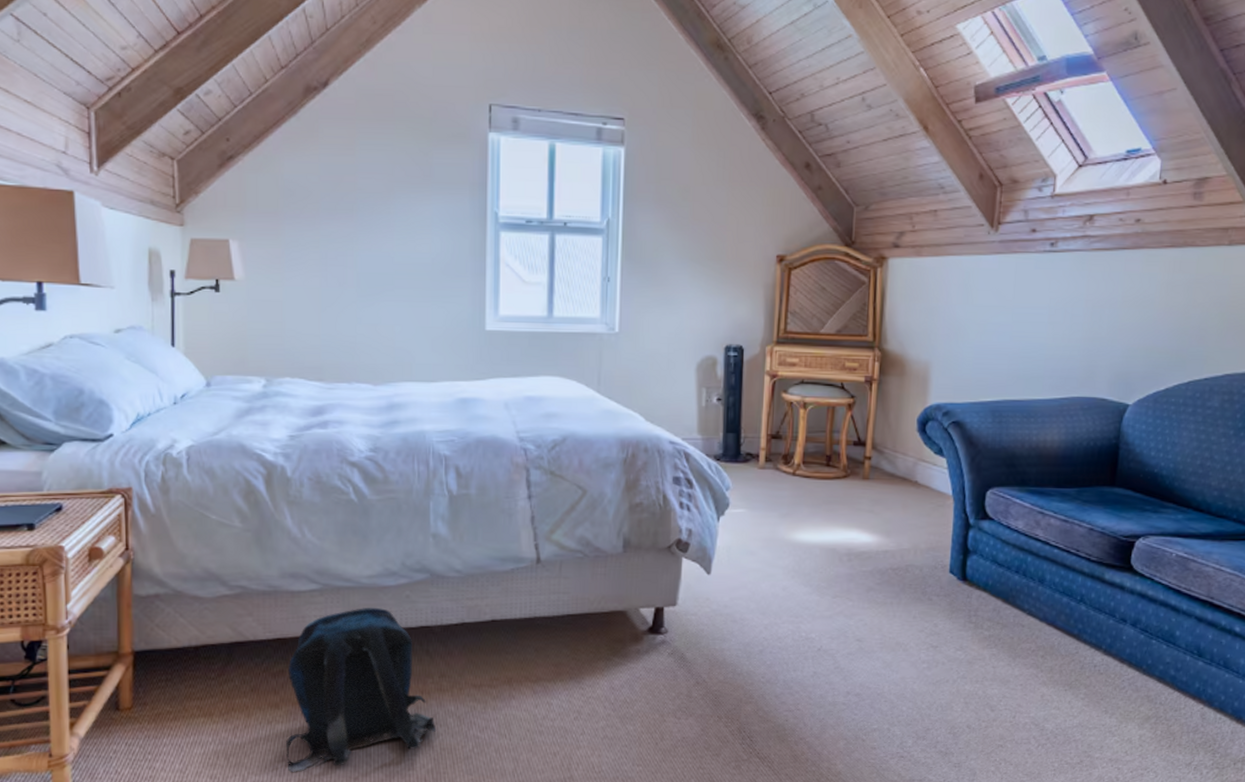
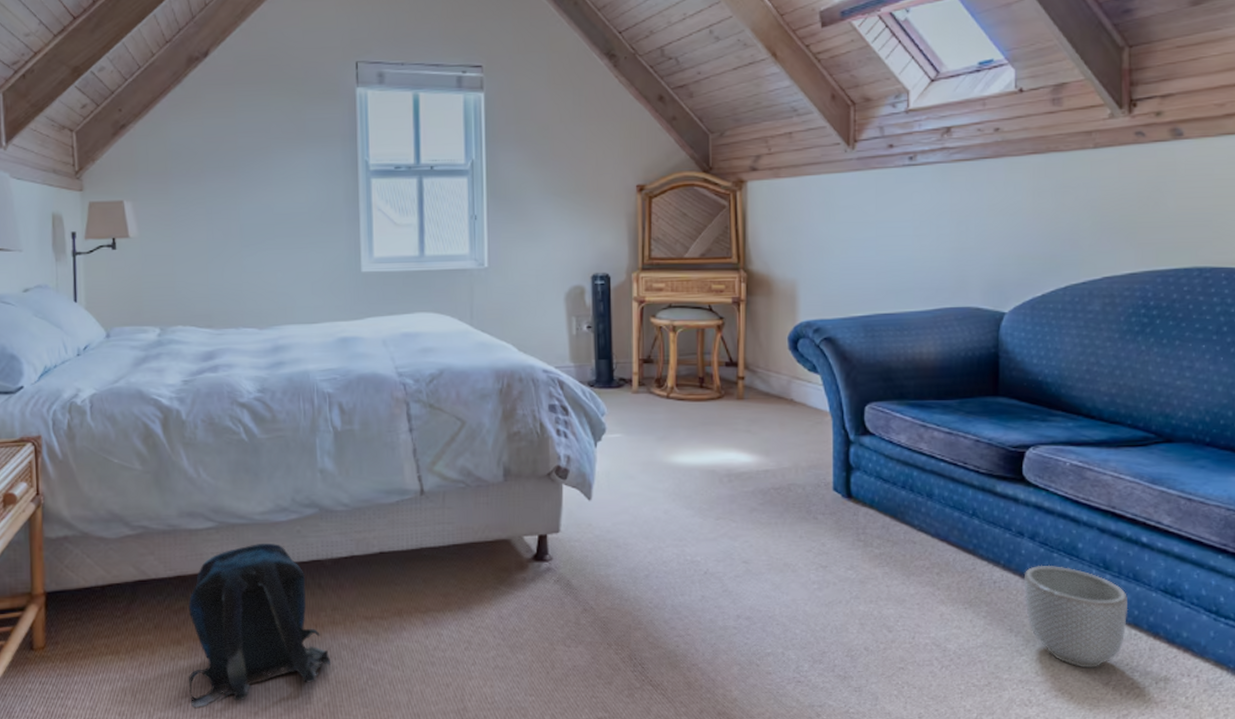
planter: none [1122,650,1217,749] -> present [1023,565,1129,668]

